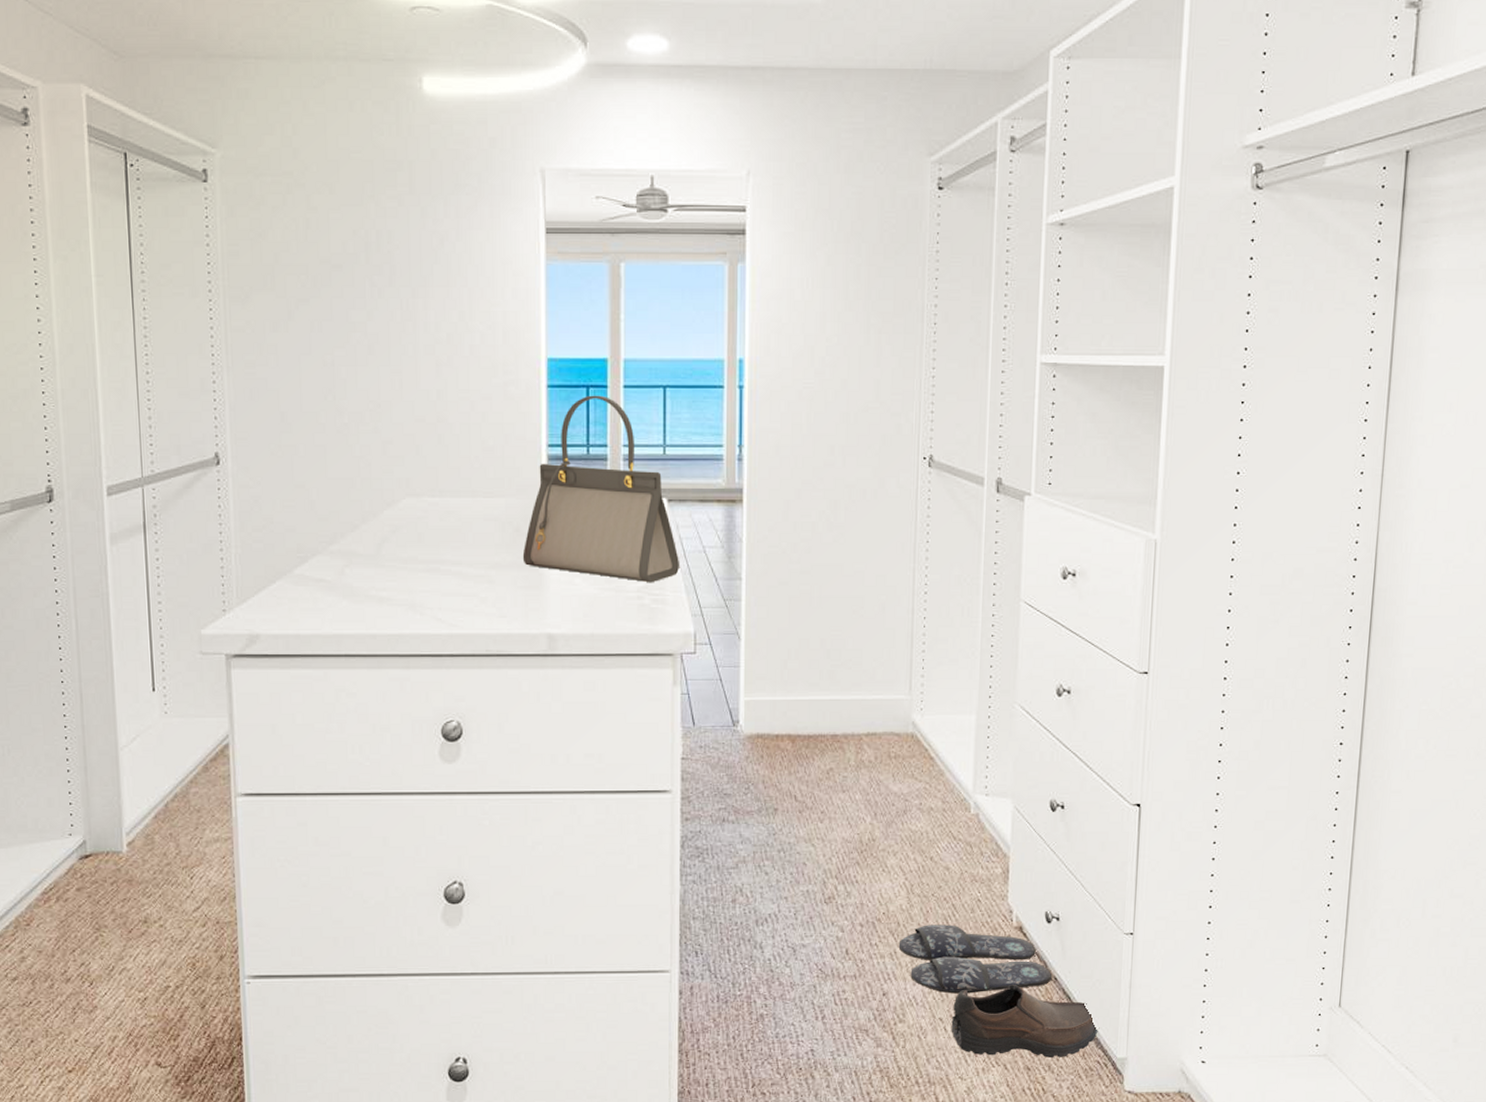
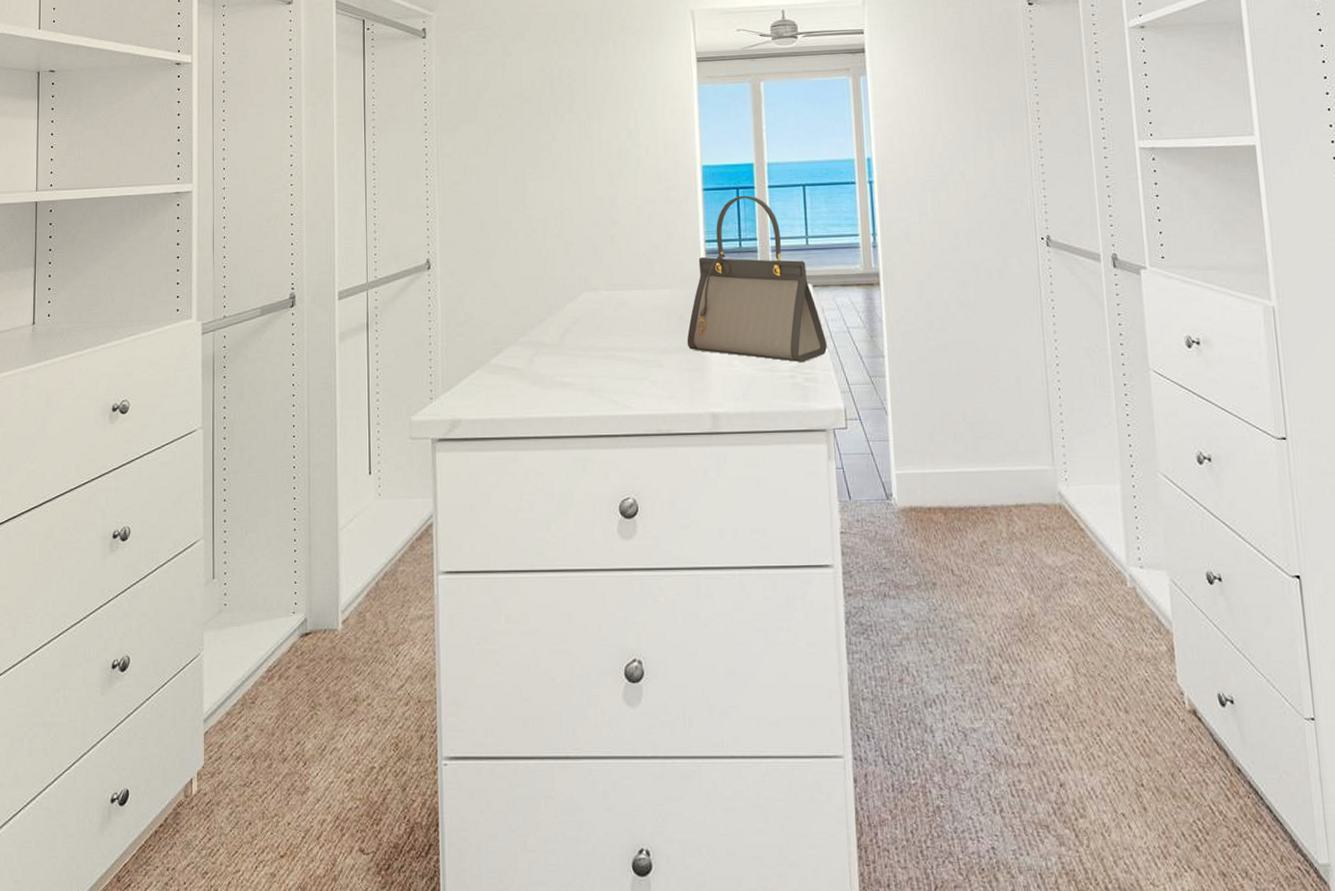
slippers: present [898,924,1053,994] -> none [1070,707,1236,786]
shoe: present [951,984,1098,1058] -> none [1134,775,1294,862]

